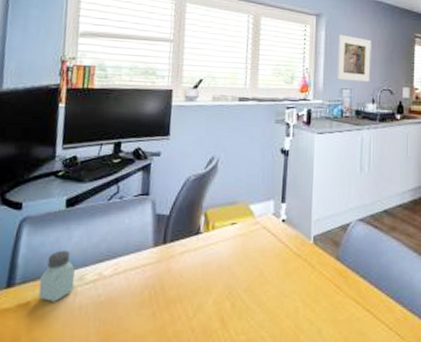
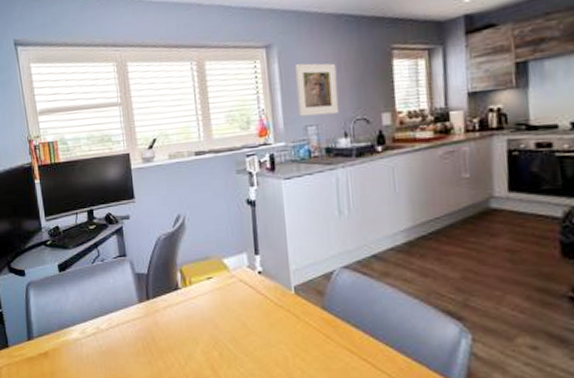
saltshaker: present [38,250,75,302] -> none [51,309,79,351]

